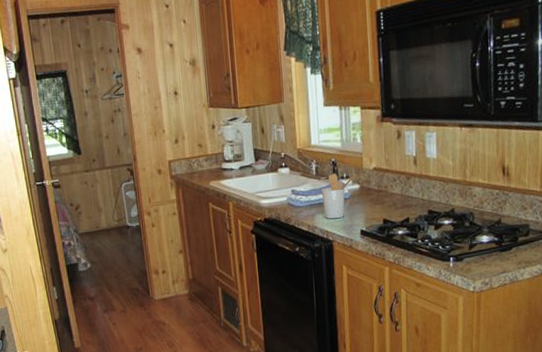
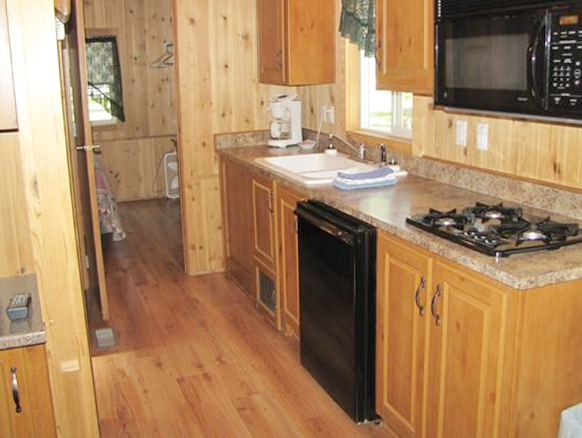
utensil holder: present [321,173,355,219] -> none [368,158,403,205]

